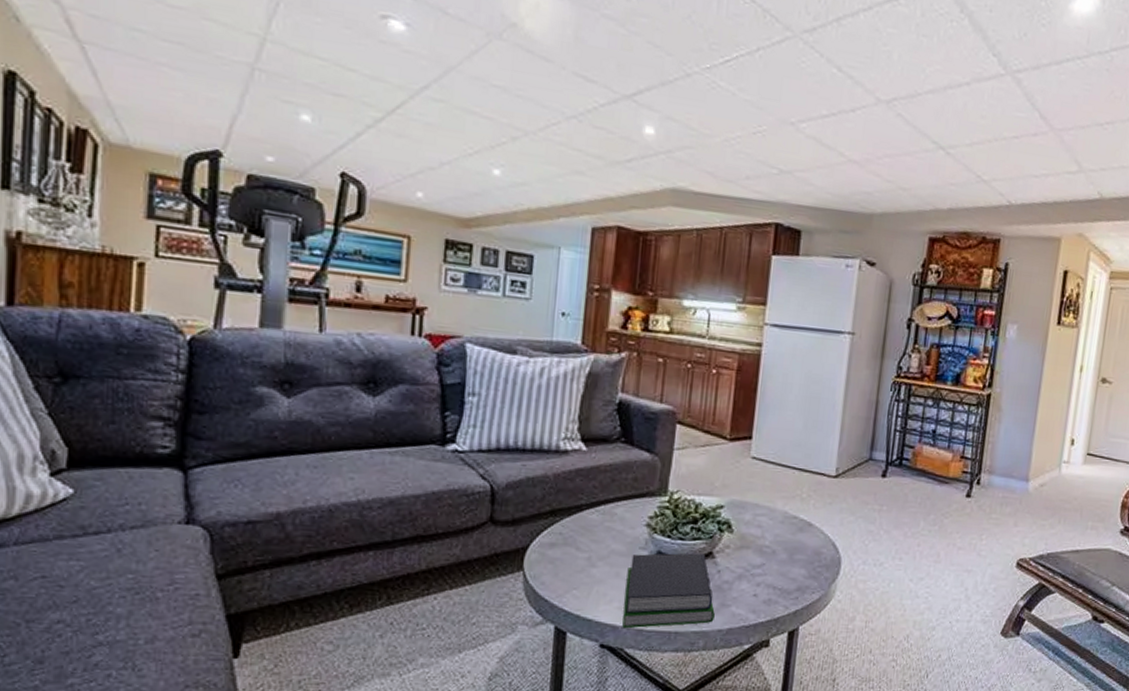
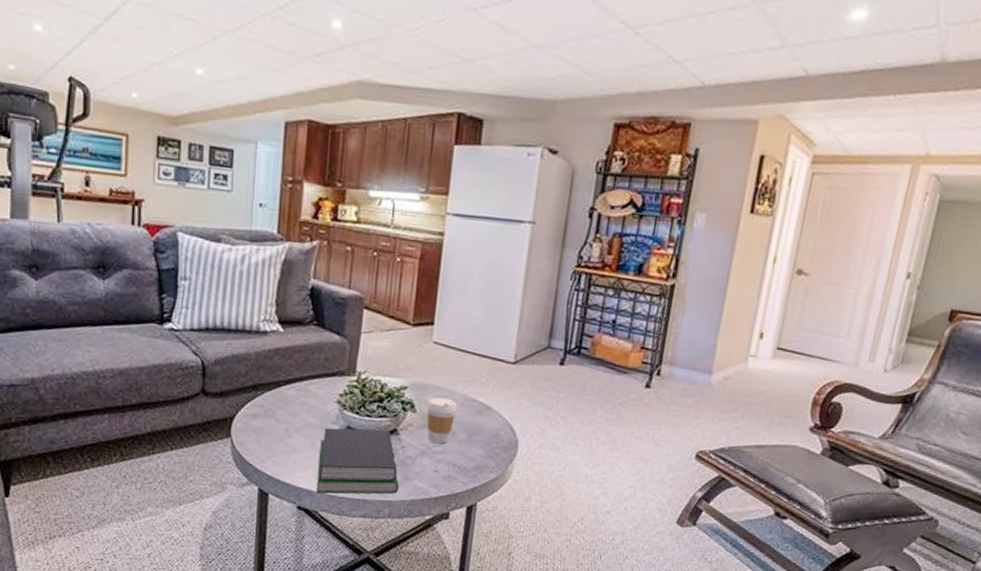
coffee cup: none [744,515,778,566] -> present [426,397,458,444]

